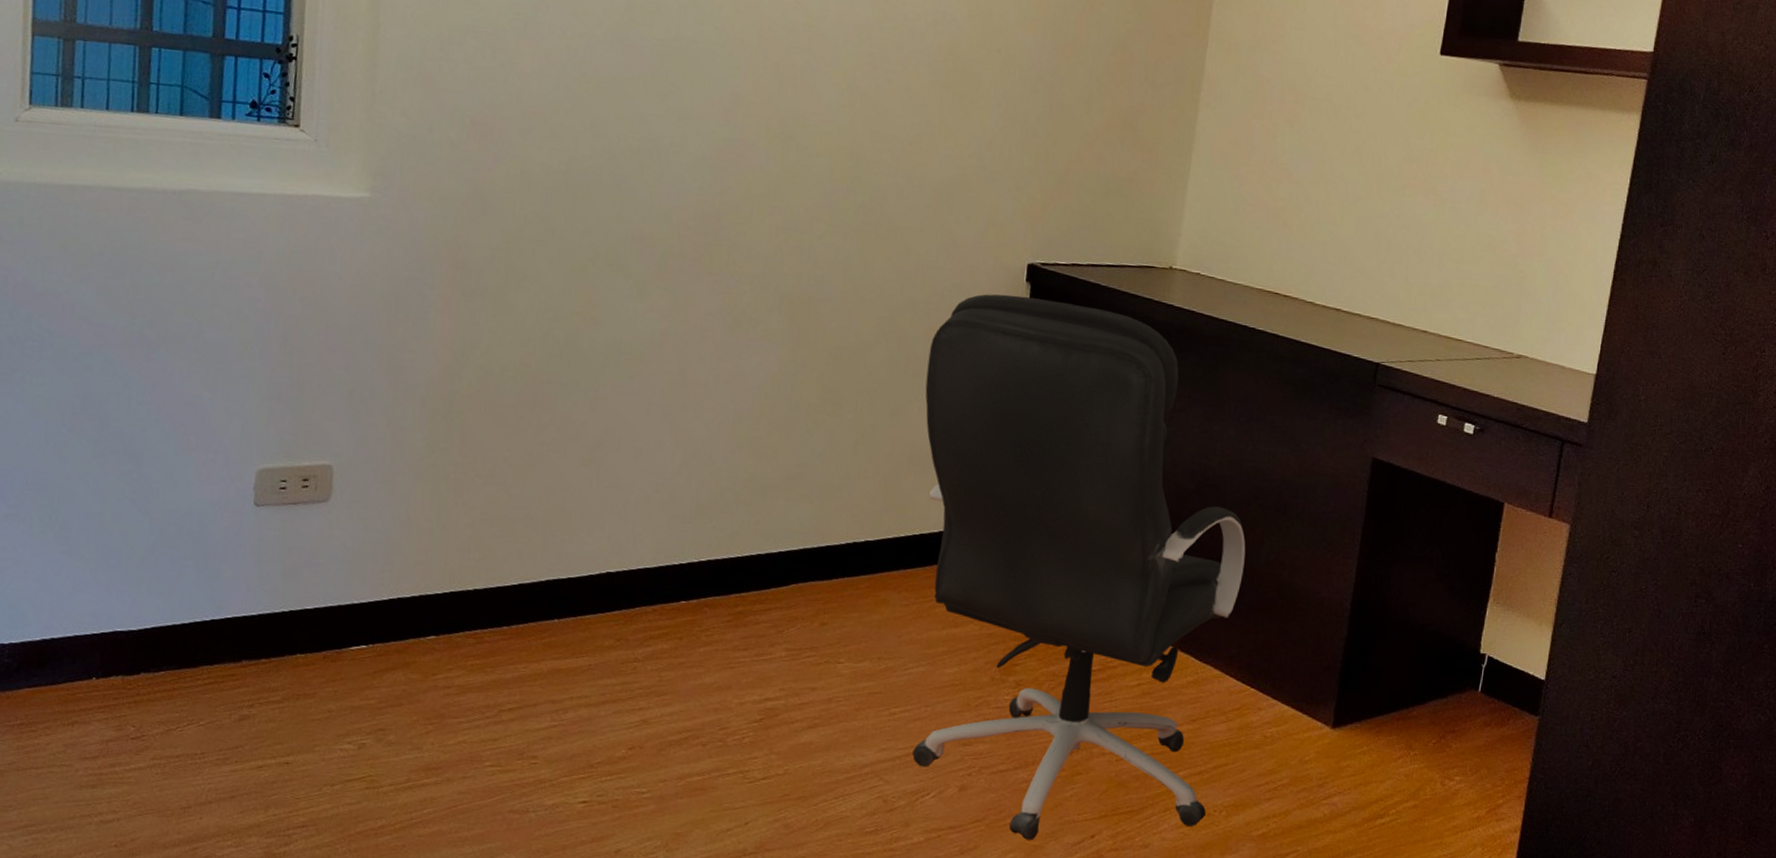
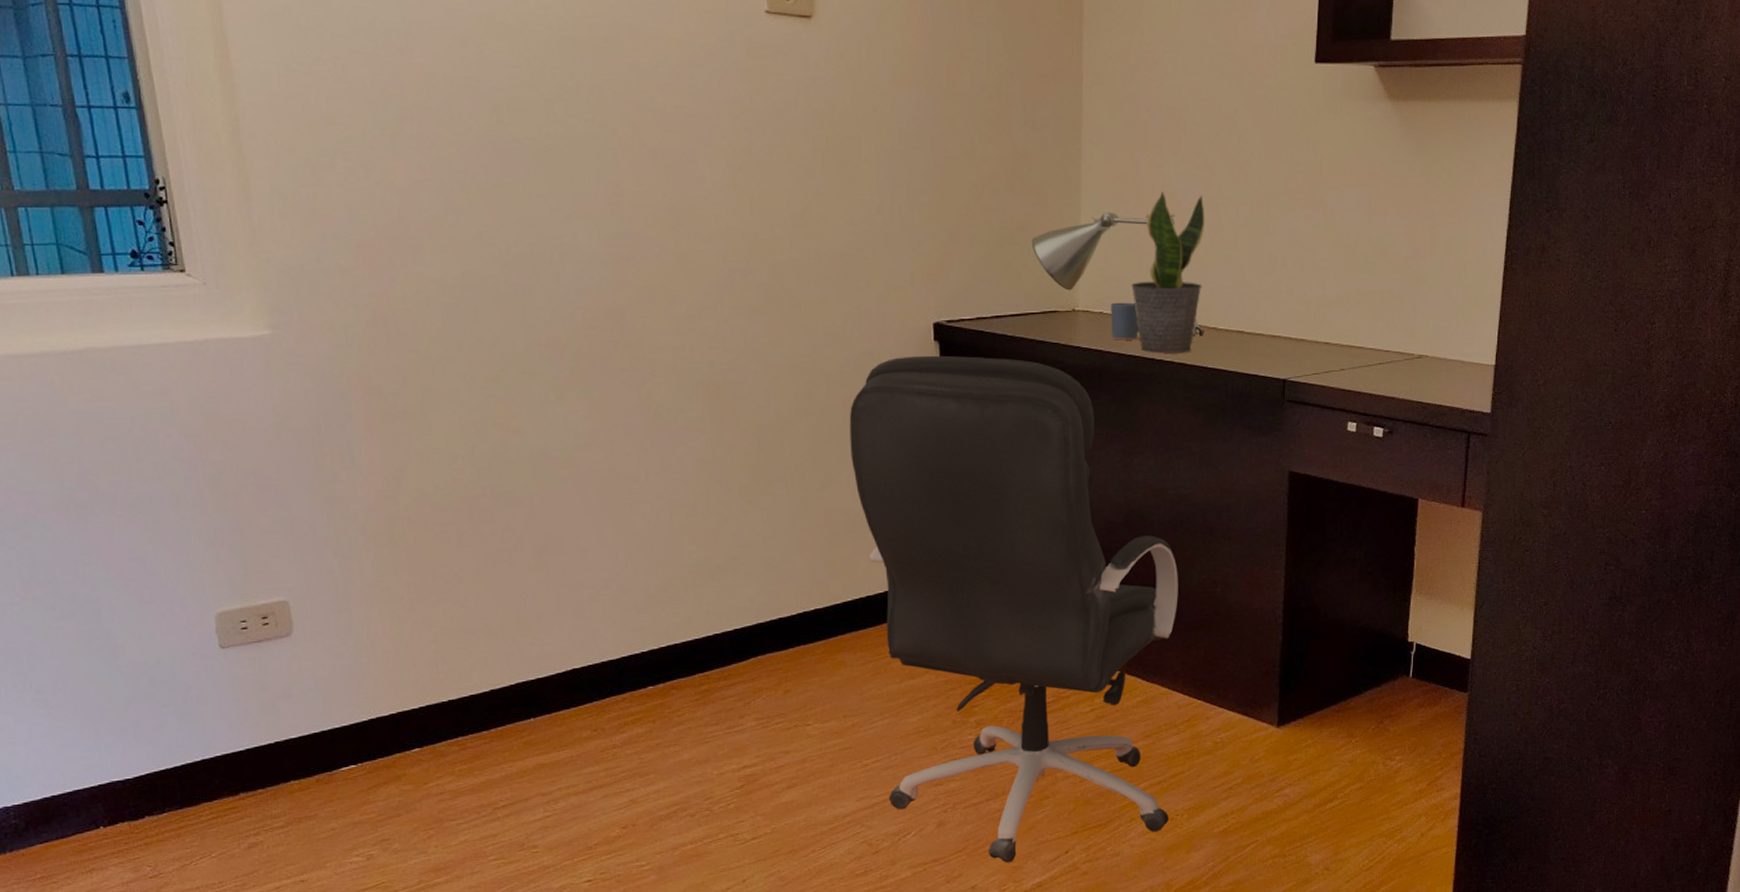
desk lamp: none [1136,175,1301,310] -> present [1031,212,1204,337]
mug: none [1206,265,1236,305] -> present [1111,302,1140,340]
potted plant: none [1232,160,1315,325] -> present [1131,190,1205,354]

